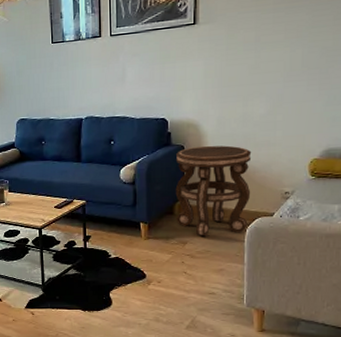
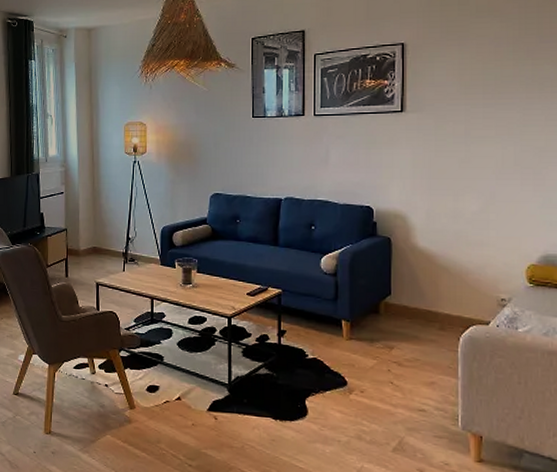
side table: present [175,145,252,236] -> none [381,239,464,342]

